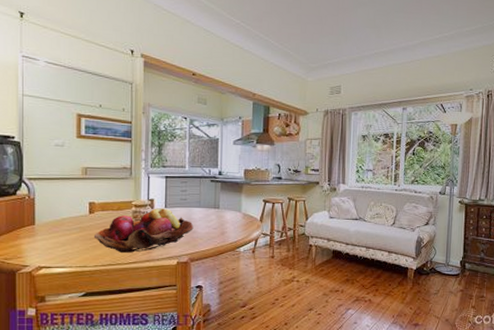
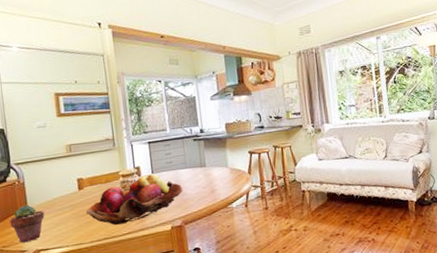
potted succulent: none [15,221,51,258] -> present [10,204,45,243]

